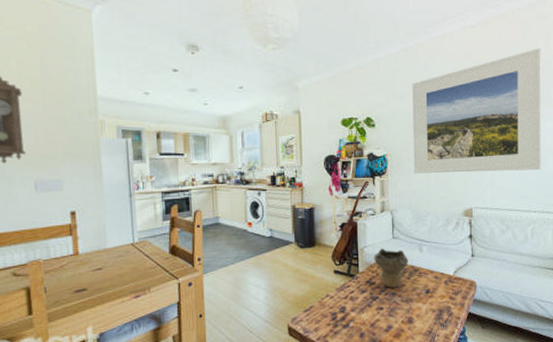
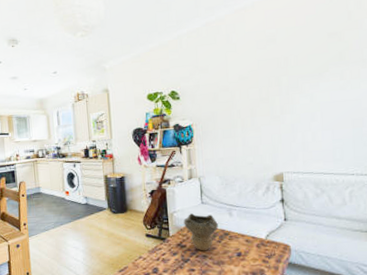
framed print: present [412,48,541,174] -> none [215,9,358,141]

